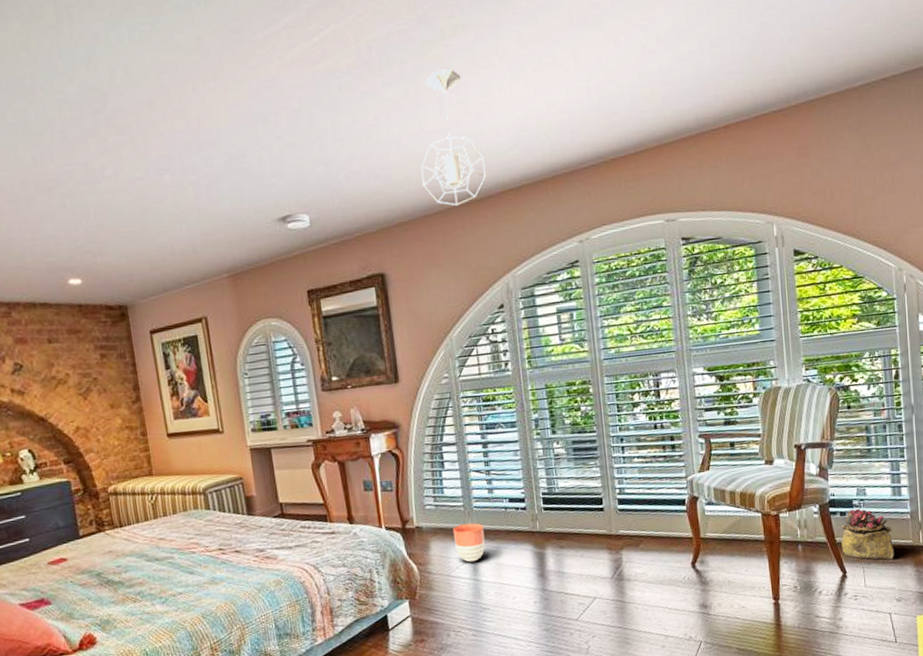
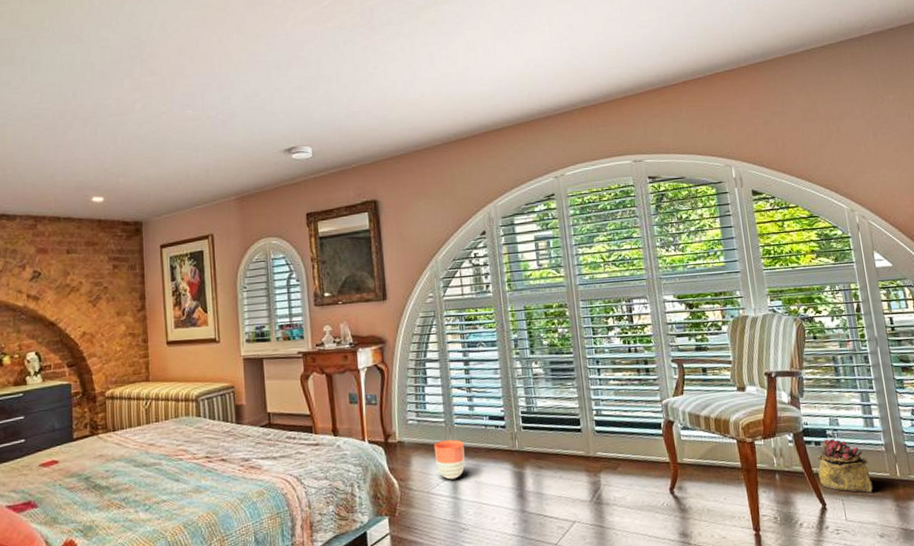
pendant light: present [420,69,486,207] -> none [413,29,471,144]

